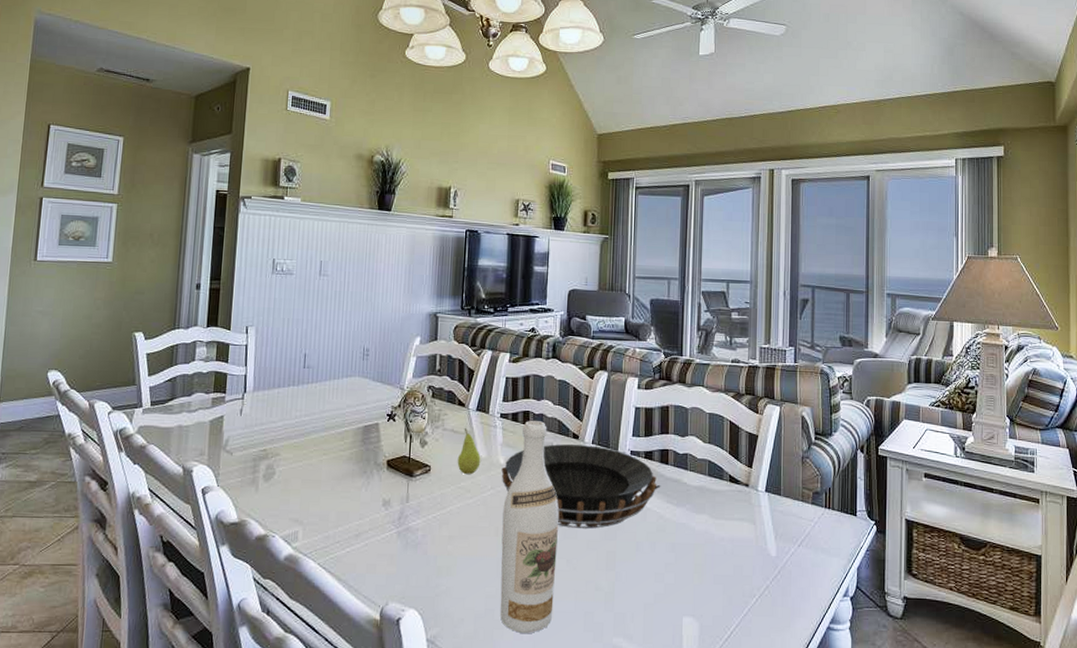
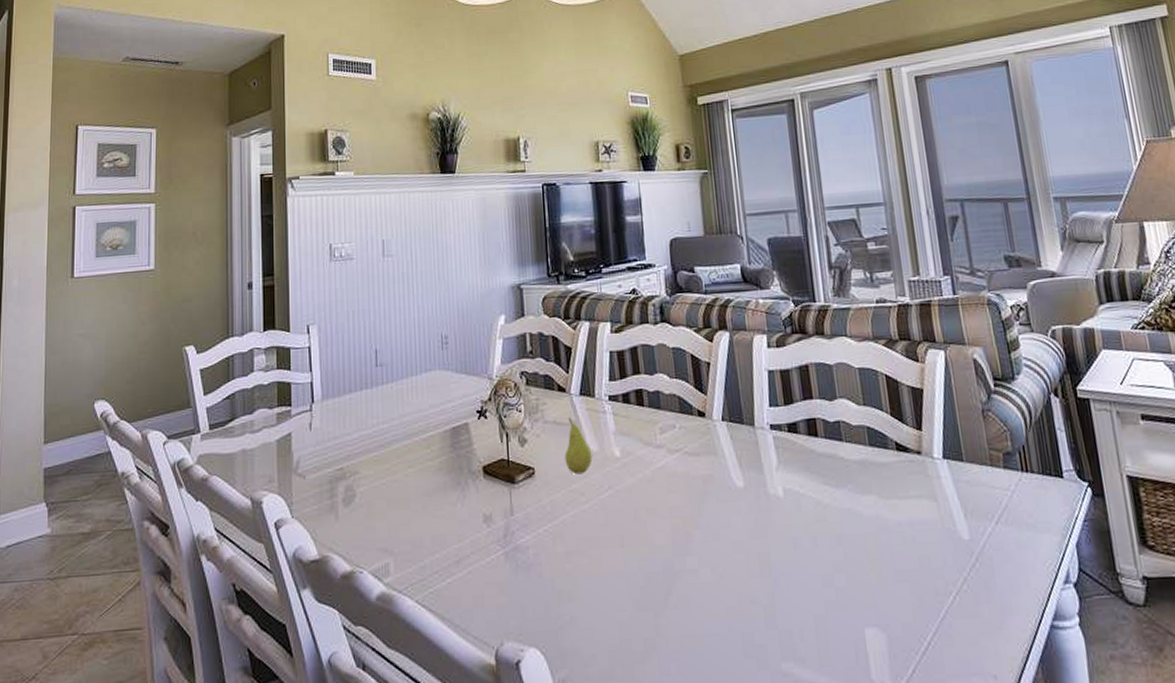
wine bottle: present [500,421,559,634] -> none [626,400,703,668]
decorative bowl: present [501,444,661,530] -> none [618,423,813,529]

